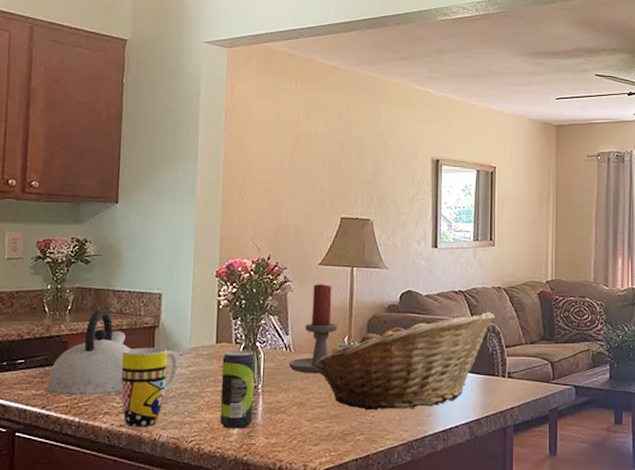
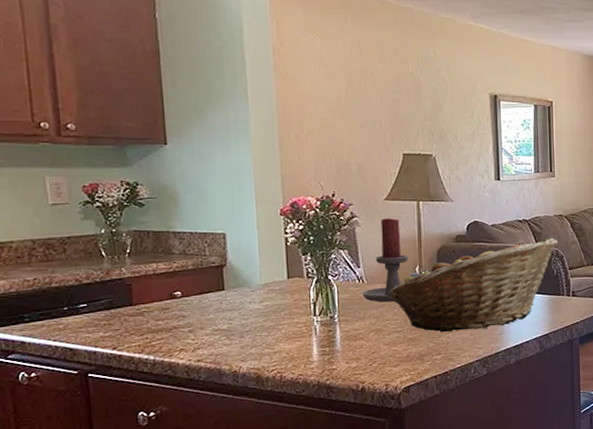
kettle: present [45,309,131,395] -> none [113,250,200,336]
mug: present [121,347,178,428] -> none [190,285,251,362]
beverage can: present [219,350,255,429] -> none [295,283,332,357]

